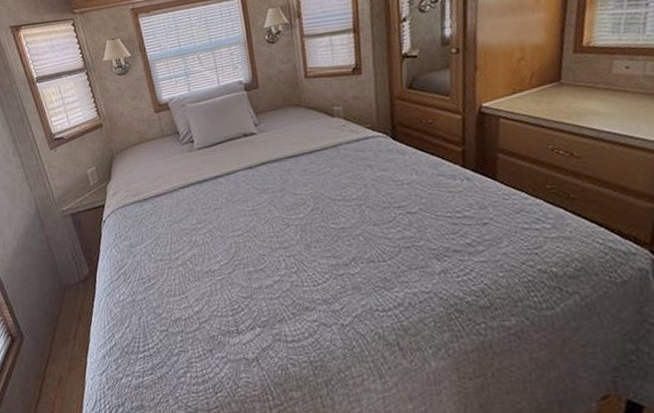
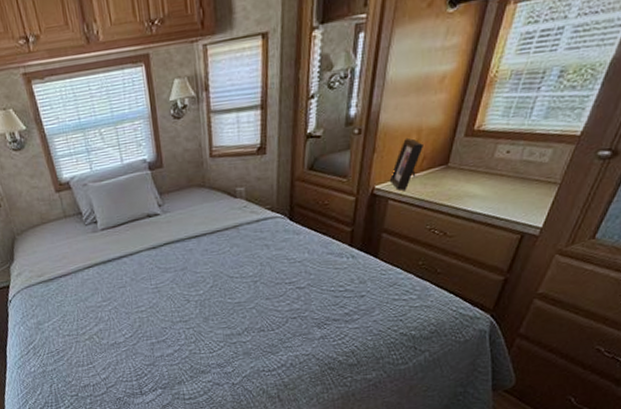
picture frame: none [498,56,530,109] -> present [390,138,423,191]

